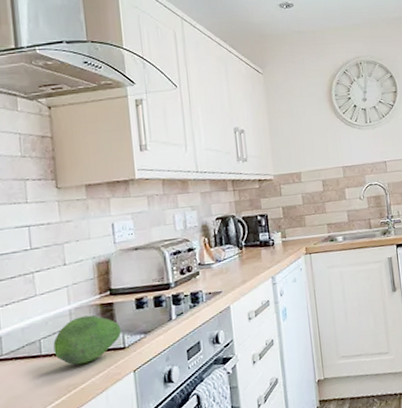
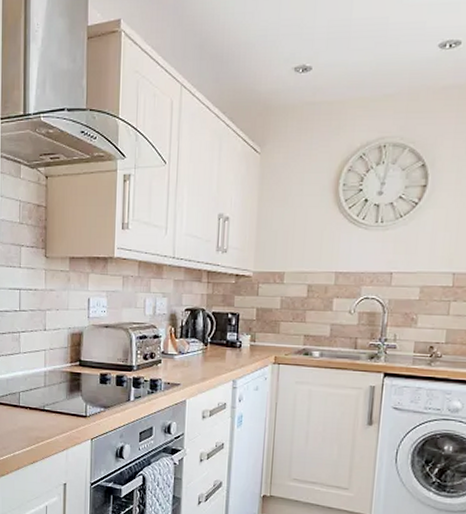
fruit: present [53,315,122,365] -> none [29,379,85,422]

